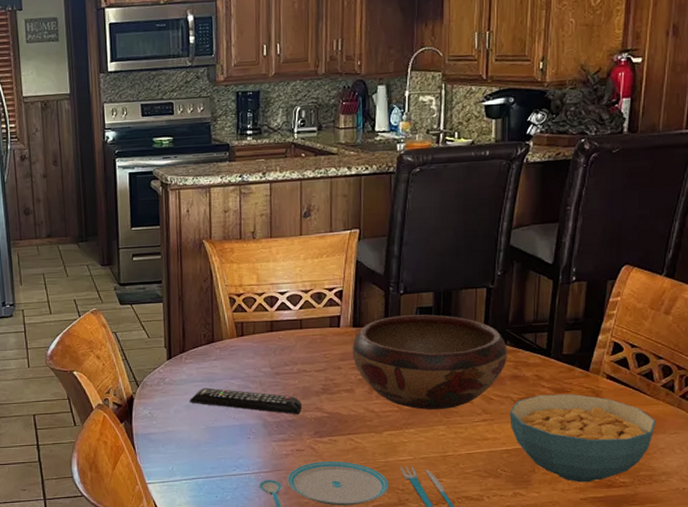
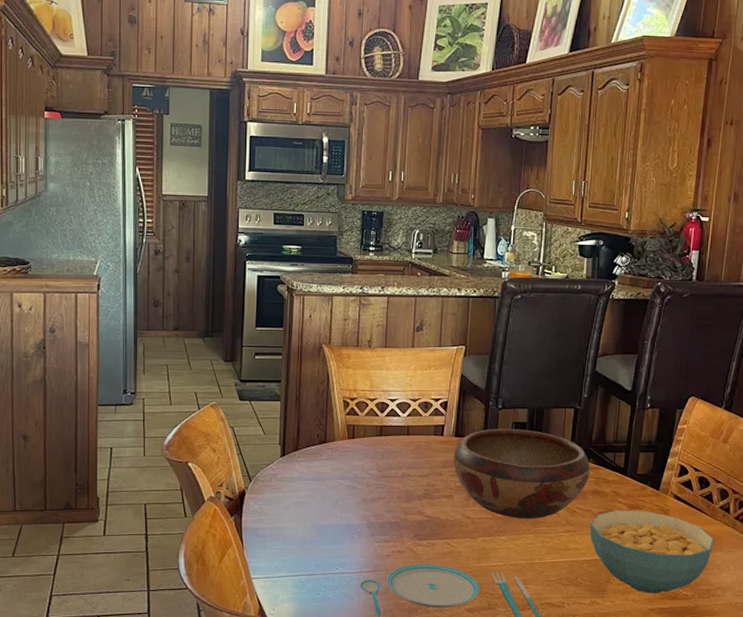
remote control: present [190,387,303,415] -> none [299,486,405,517]

